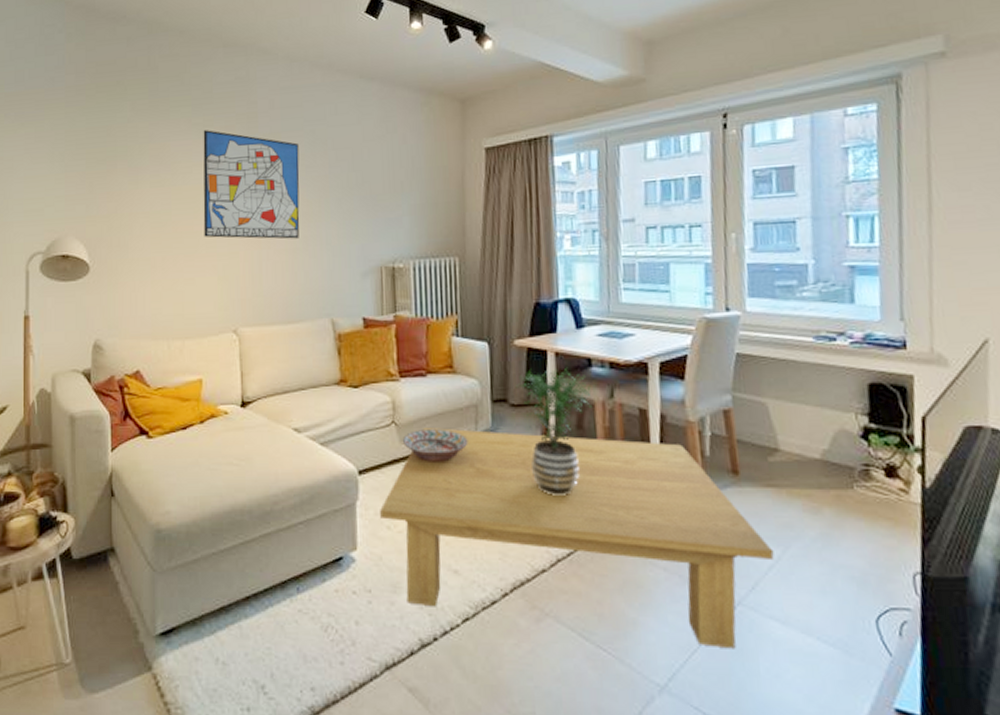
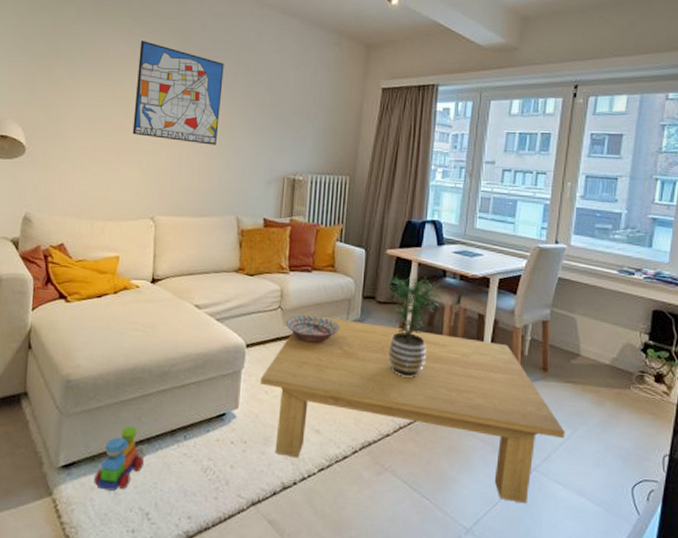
toy train: none [198,580,255,660] -> present [94,426,147,491]

